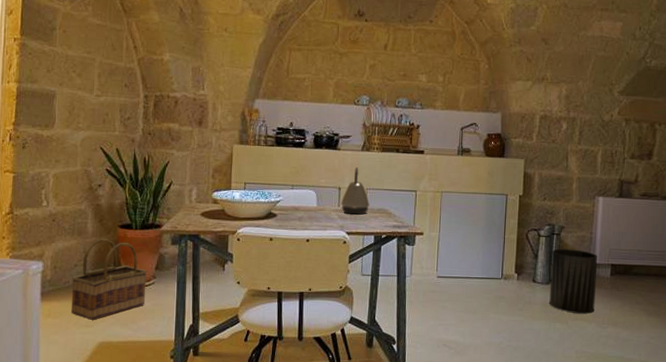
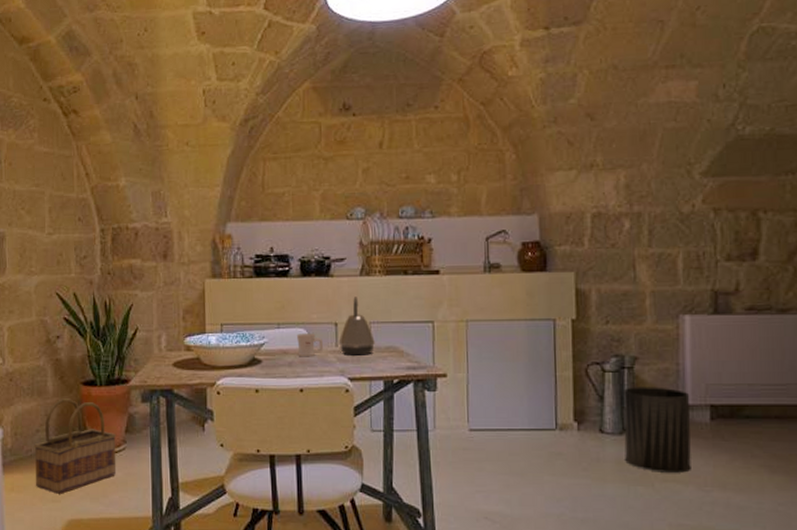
mug: none [306,194,329,214] -> present [296,333,324,357]

